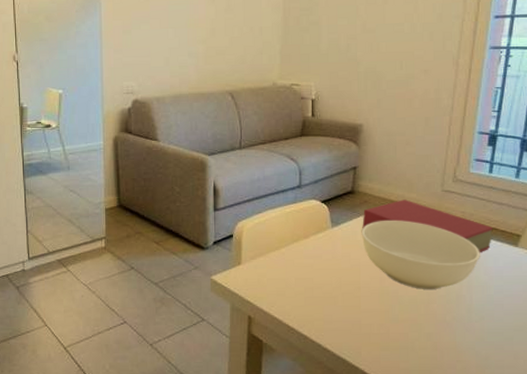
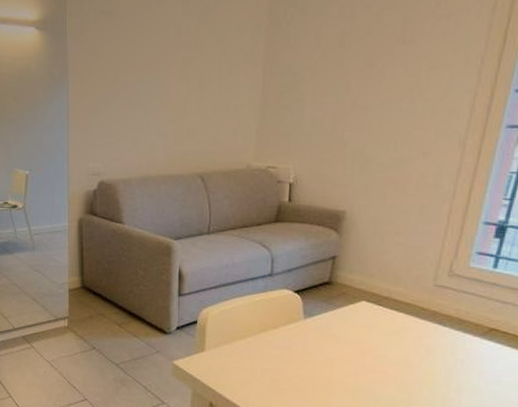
bowl: present [361,220,480,289] -> none [337,314,475,390]
book: present [362,199,493,252] -> none [338,293,493,354]

